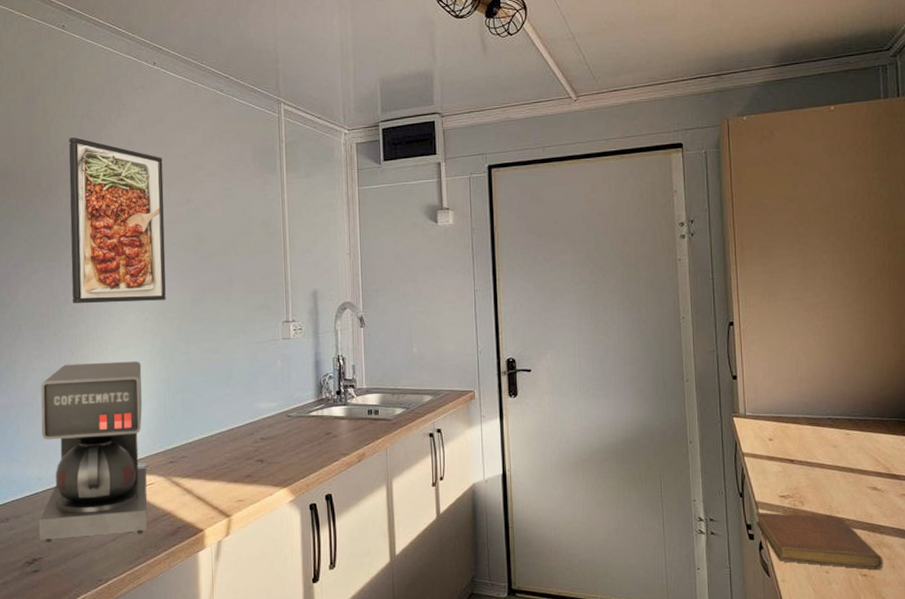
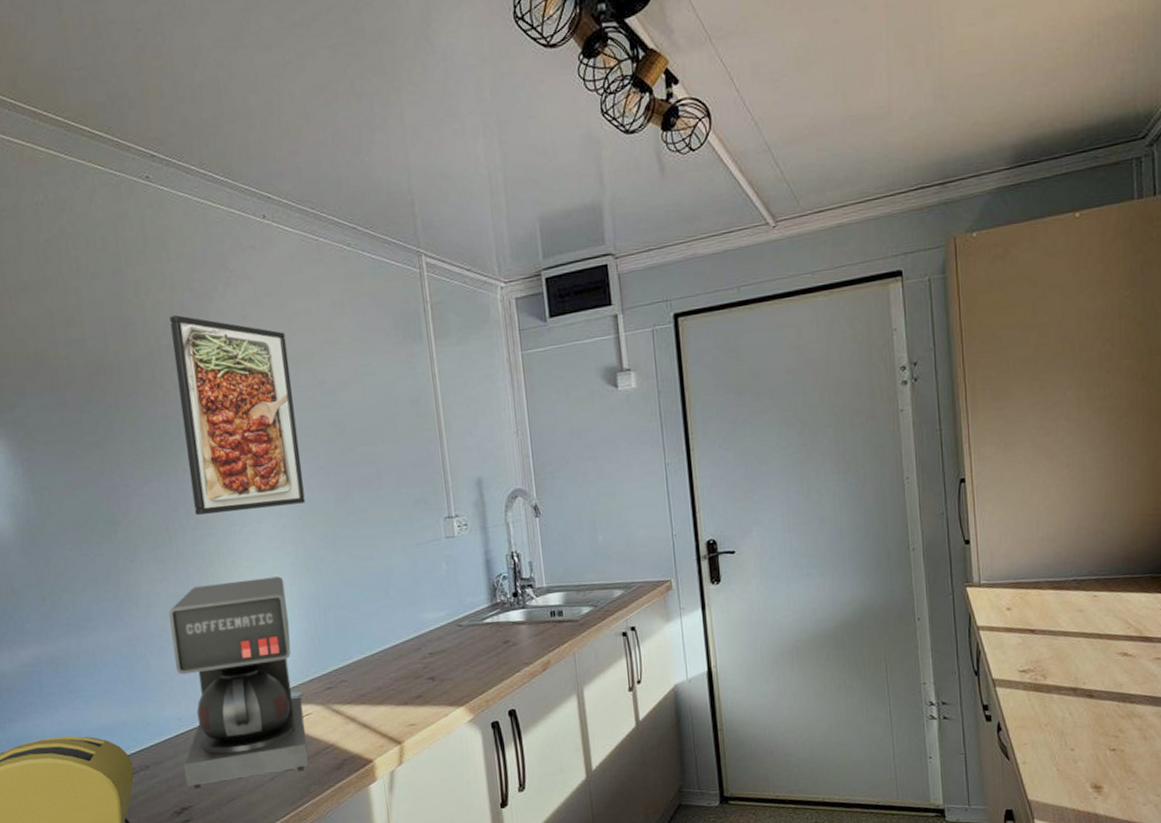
notebook: present [755,512,884,570] -> none [992,689,1134,744]

